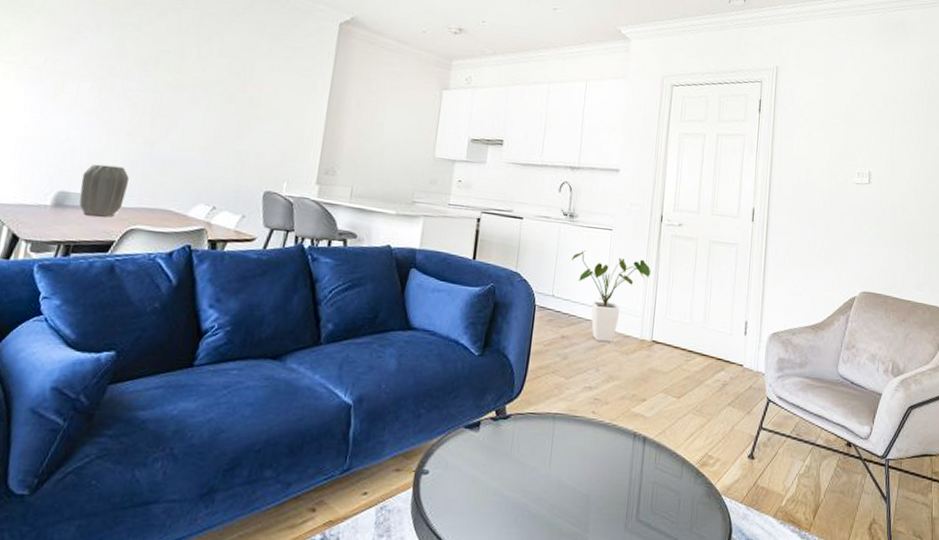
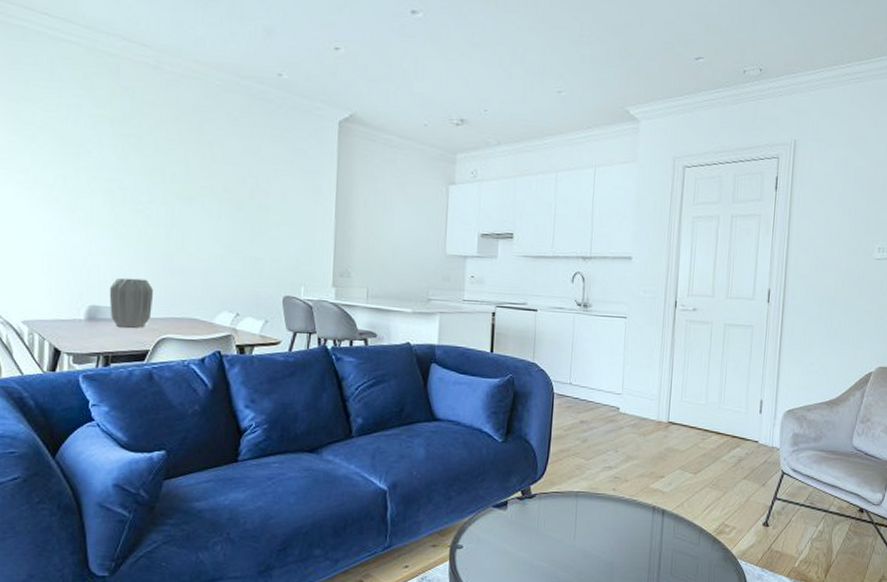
house plant: present [572,250,651,342] -> none [587,339,666,425]

